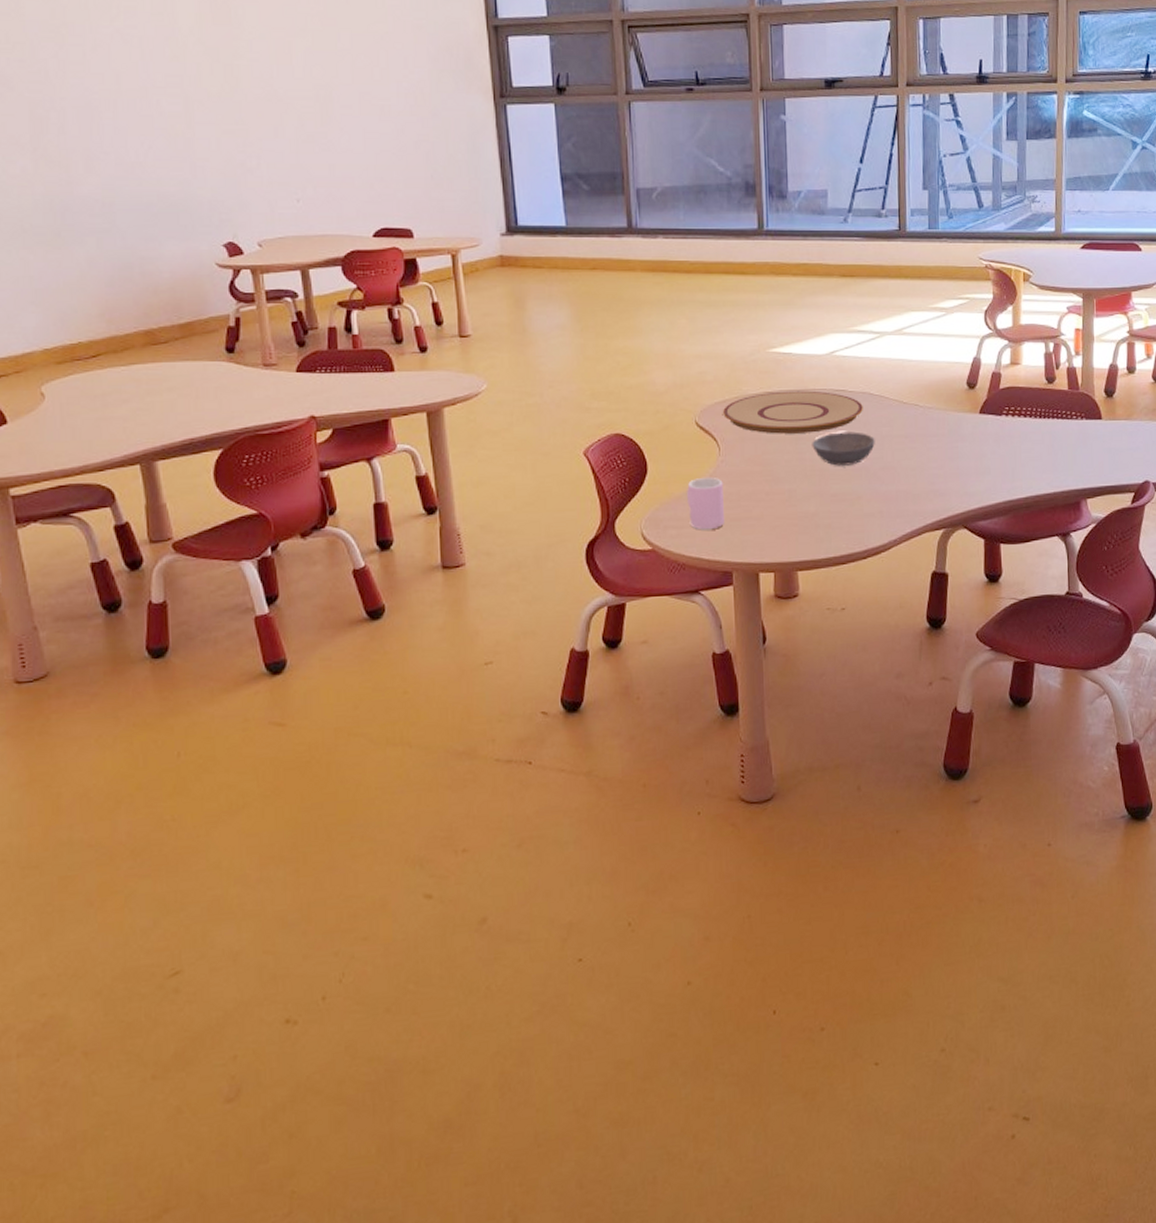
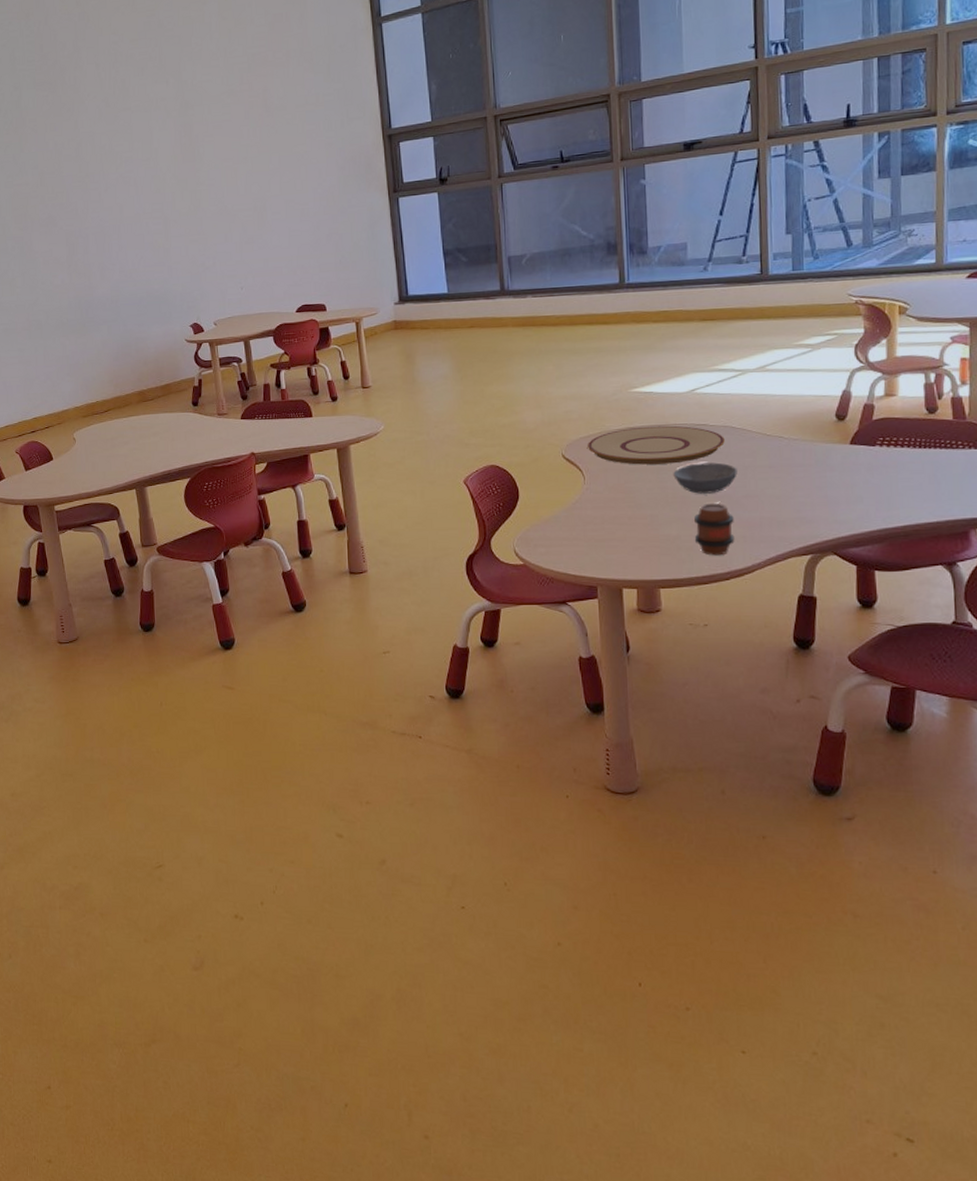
cup: present [687,477,726,530] -> none [555,502,590,549]
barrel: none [832,475,872,533] -> present [694,502,735,556]

